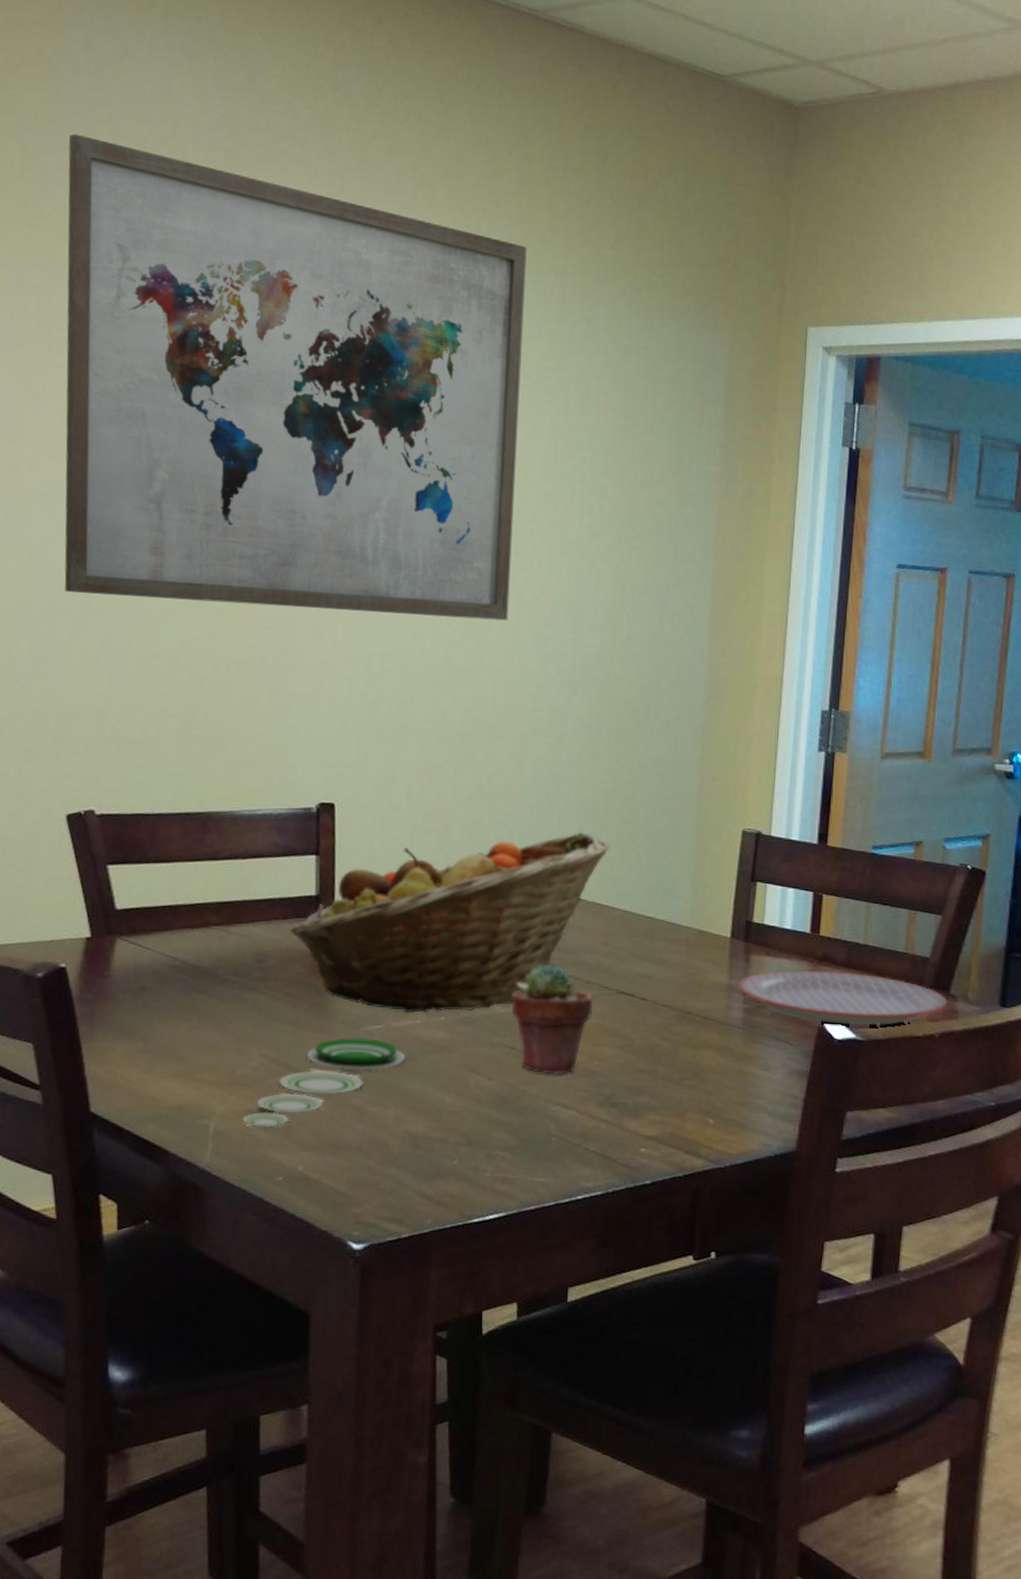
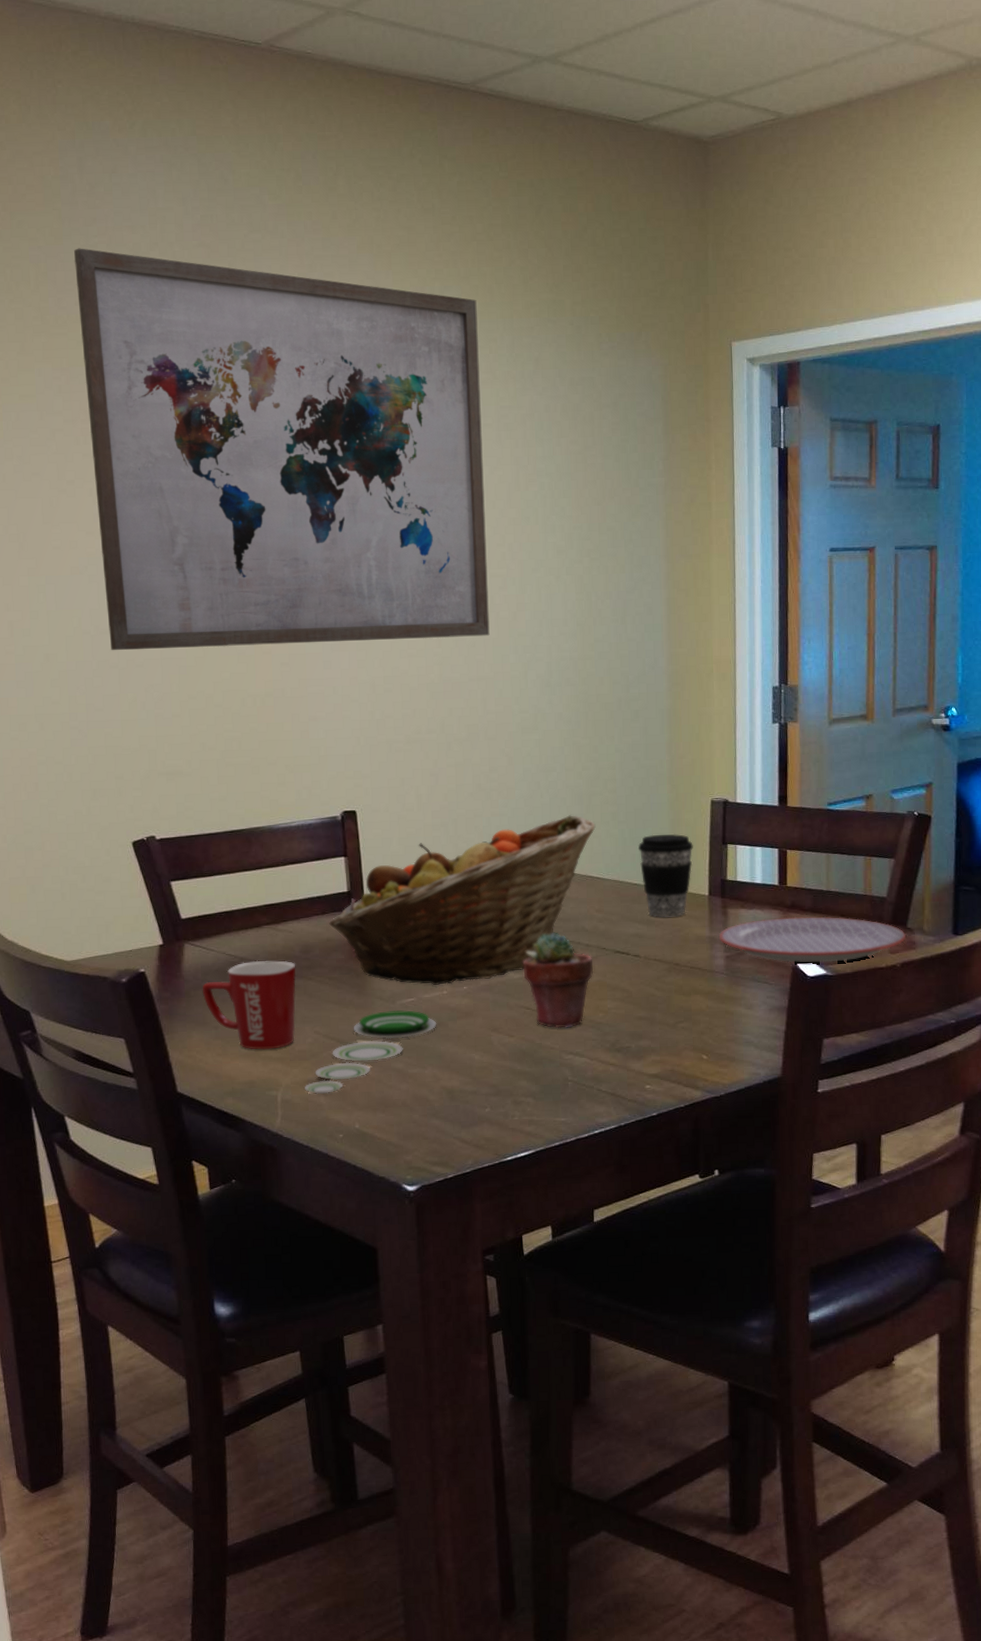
mug: none [132,965,247,1071] -> present [202,960,297,1050]
coffee cup: none [656,863,718,958] -> present [638,833,693,917]

